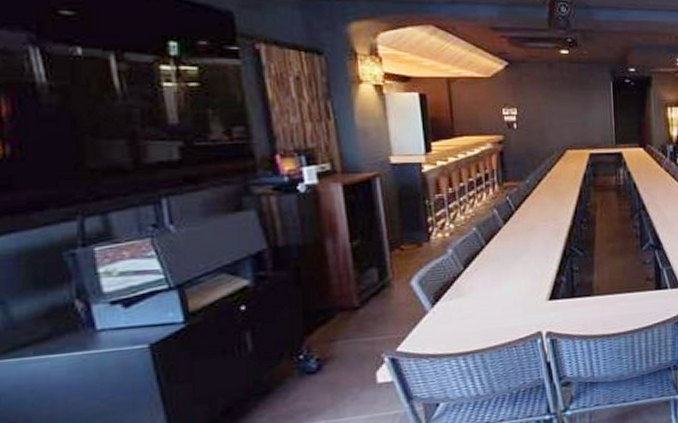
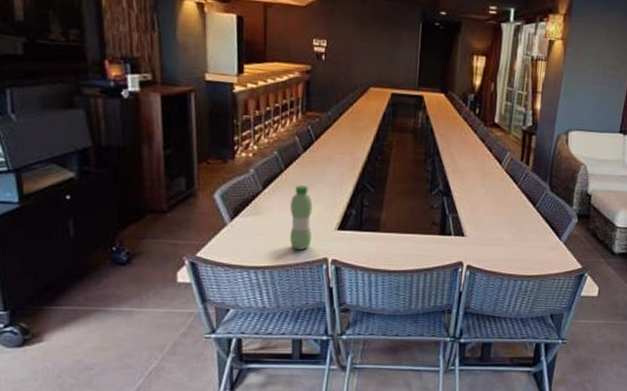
water bottle: none [495,259,523,328] -> present [290,185,313,251]

